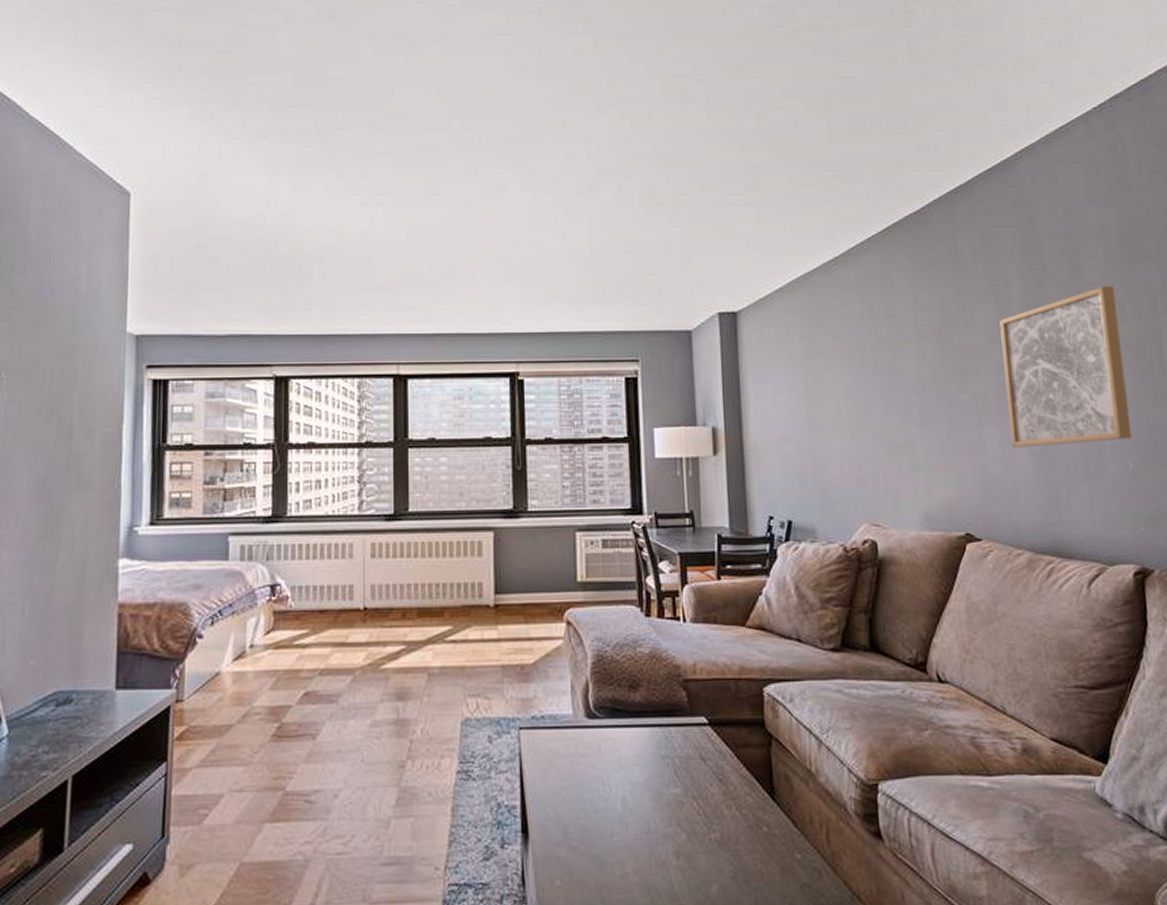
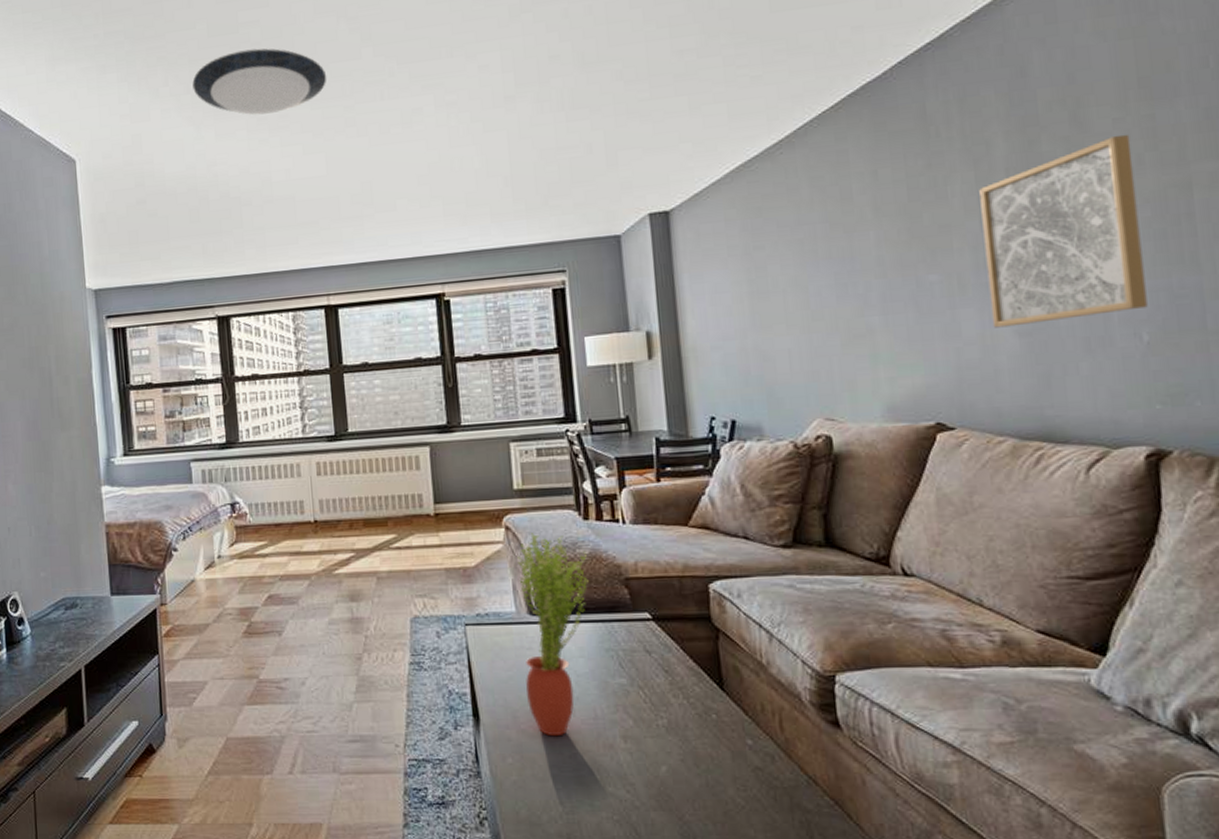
ceiling light: none [271,104,414,171] -> present [192,48,327,115]
potted plant: none [577,629,648,854] -> present [517,533,589,737]

